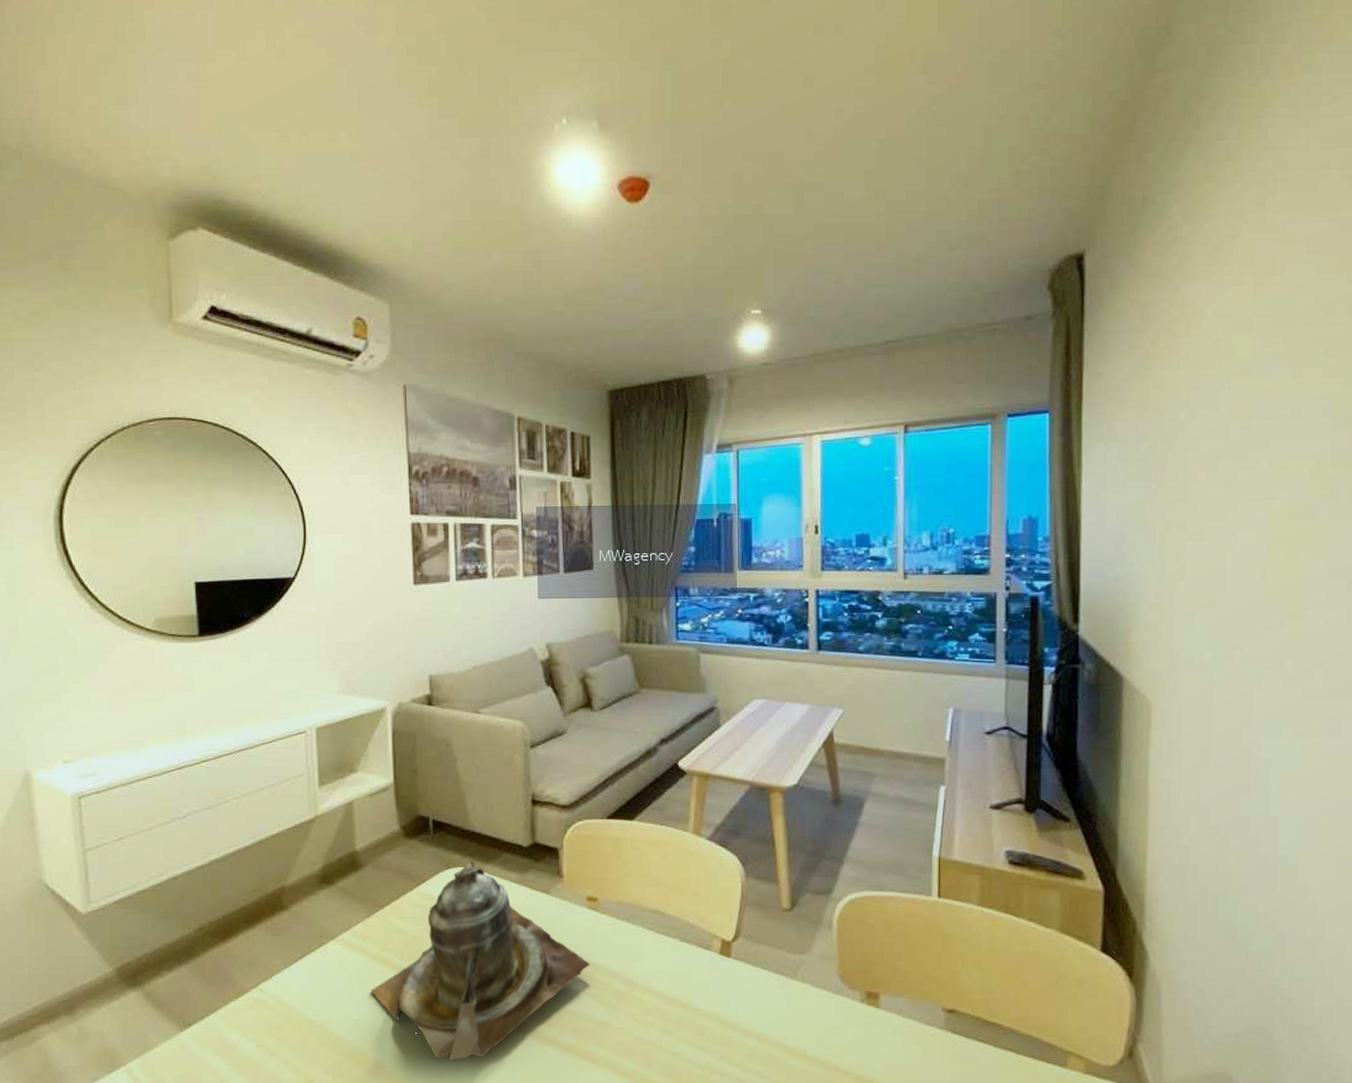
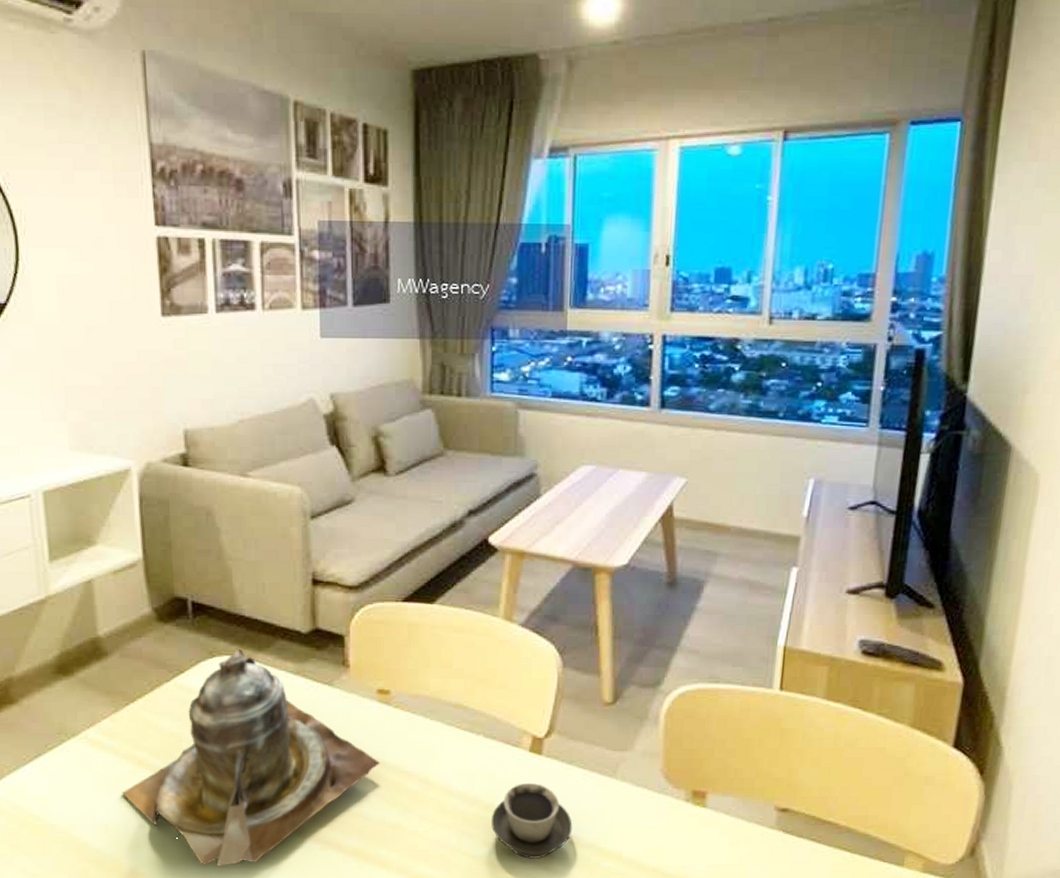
cup: none [687,983,761,1056] -> present [490,782,573,859]

